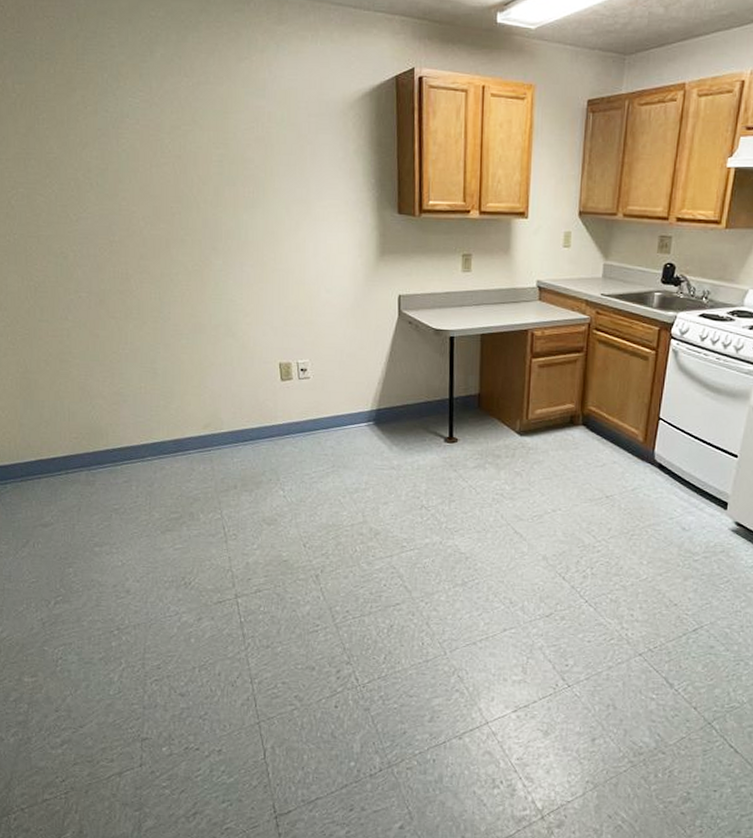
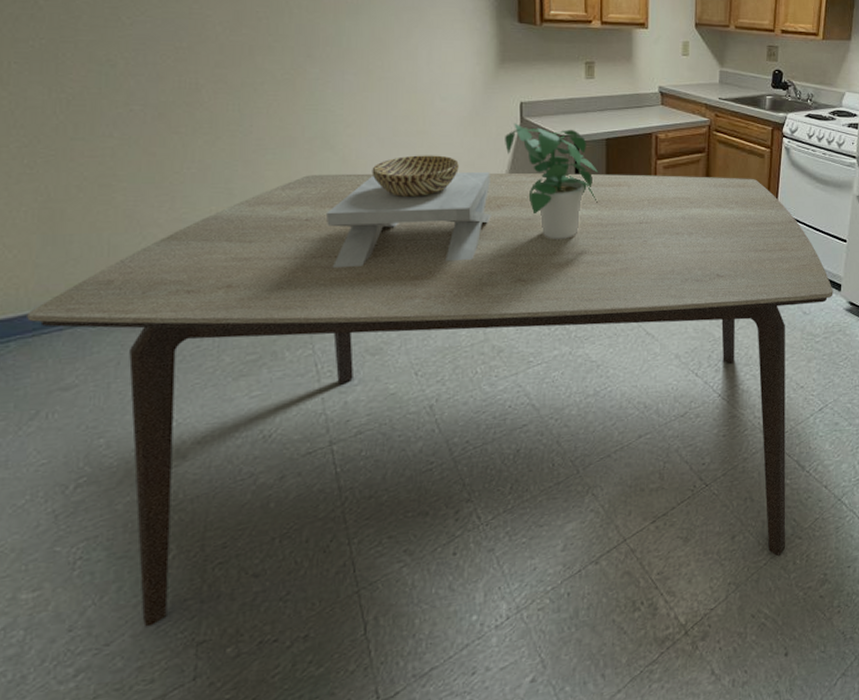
dining table: none [17,359,718,765] -> present [27,172,833,627]
decorative bowl: none [229,344,370,447] -> present [325,155,491,269]
potted plant: none [384,316,472,433] -> present [505,123,598,239]

